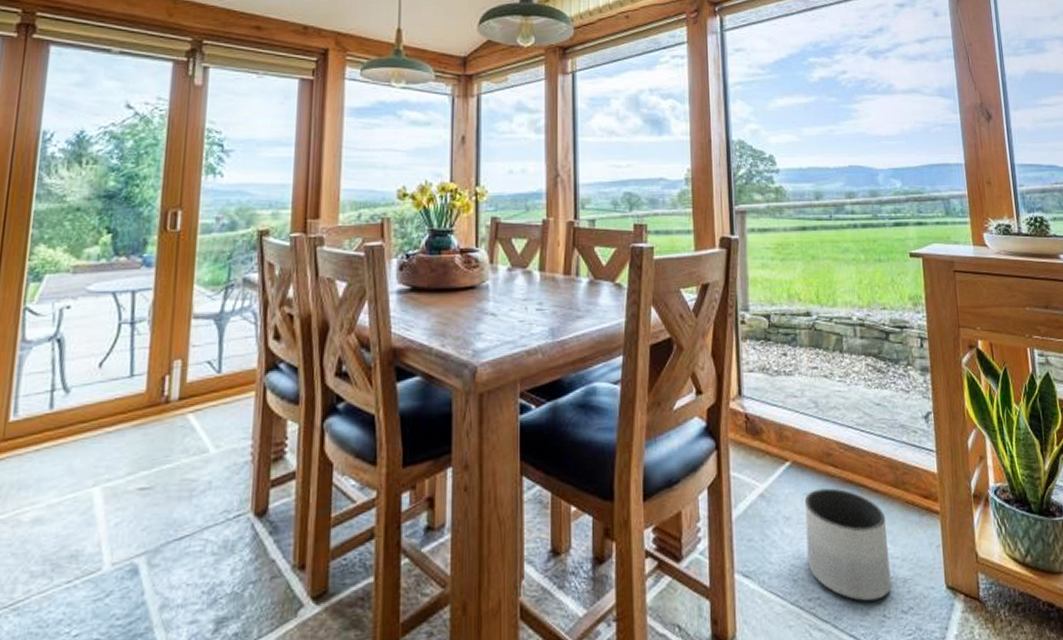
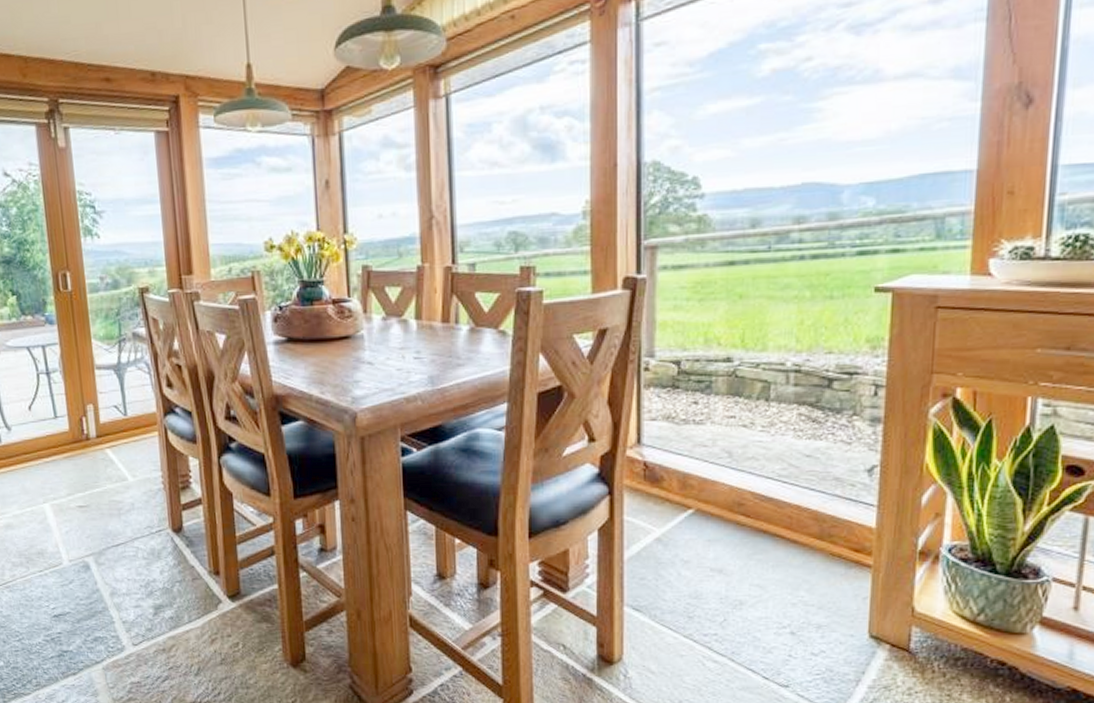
planter: present [804,488,891,602] -> none [706,536,803,641]

